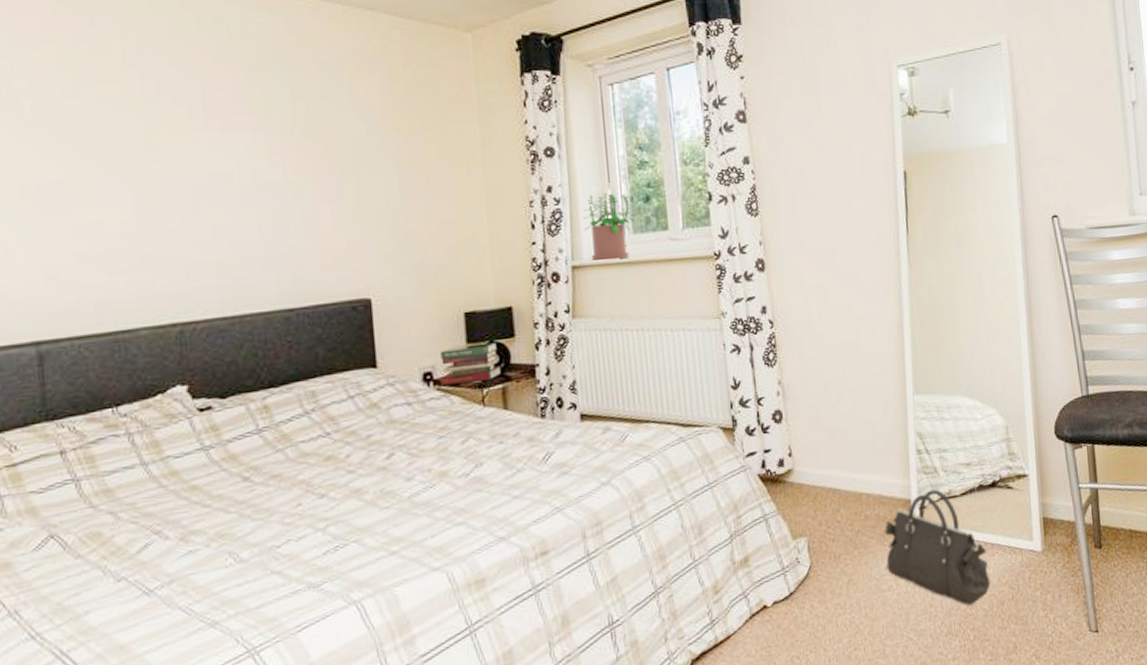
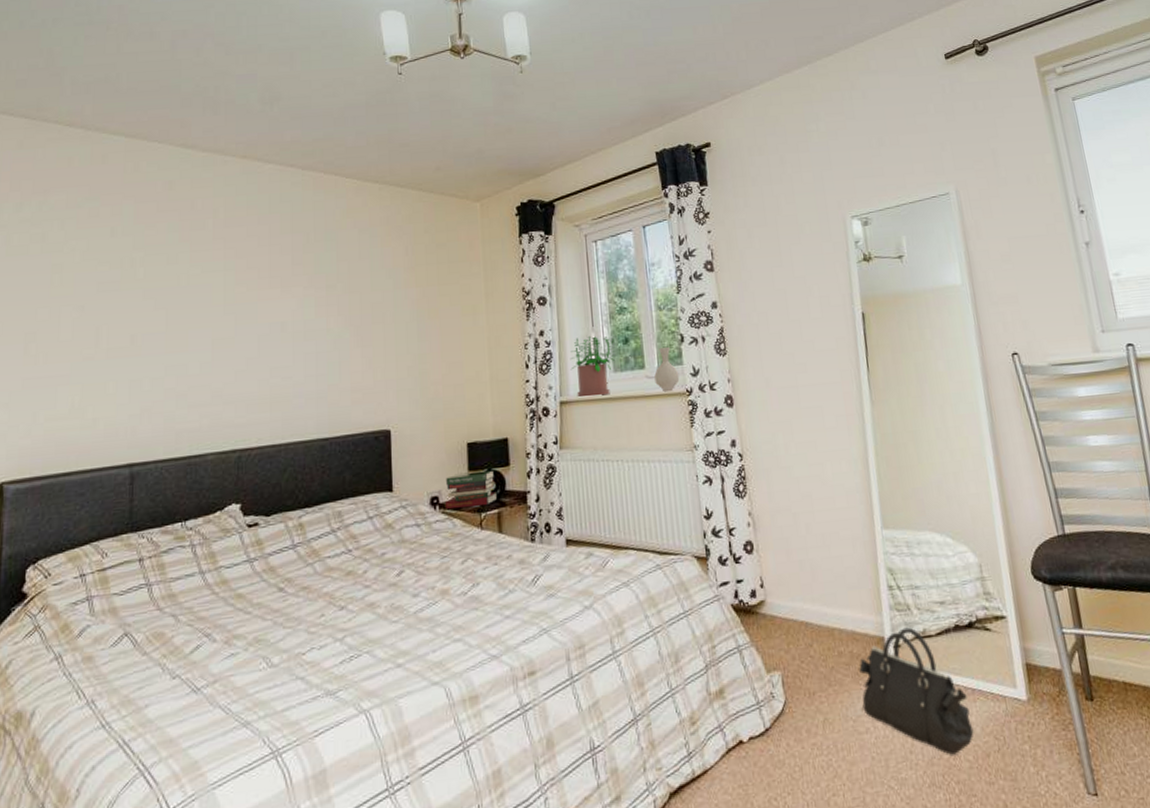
vase: none [679,206,707,256] -> present [654,347,680,392]

